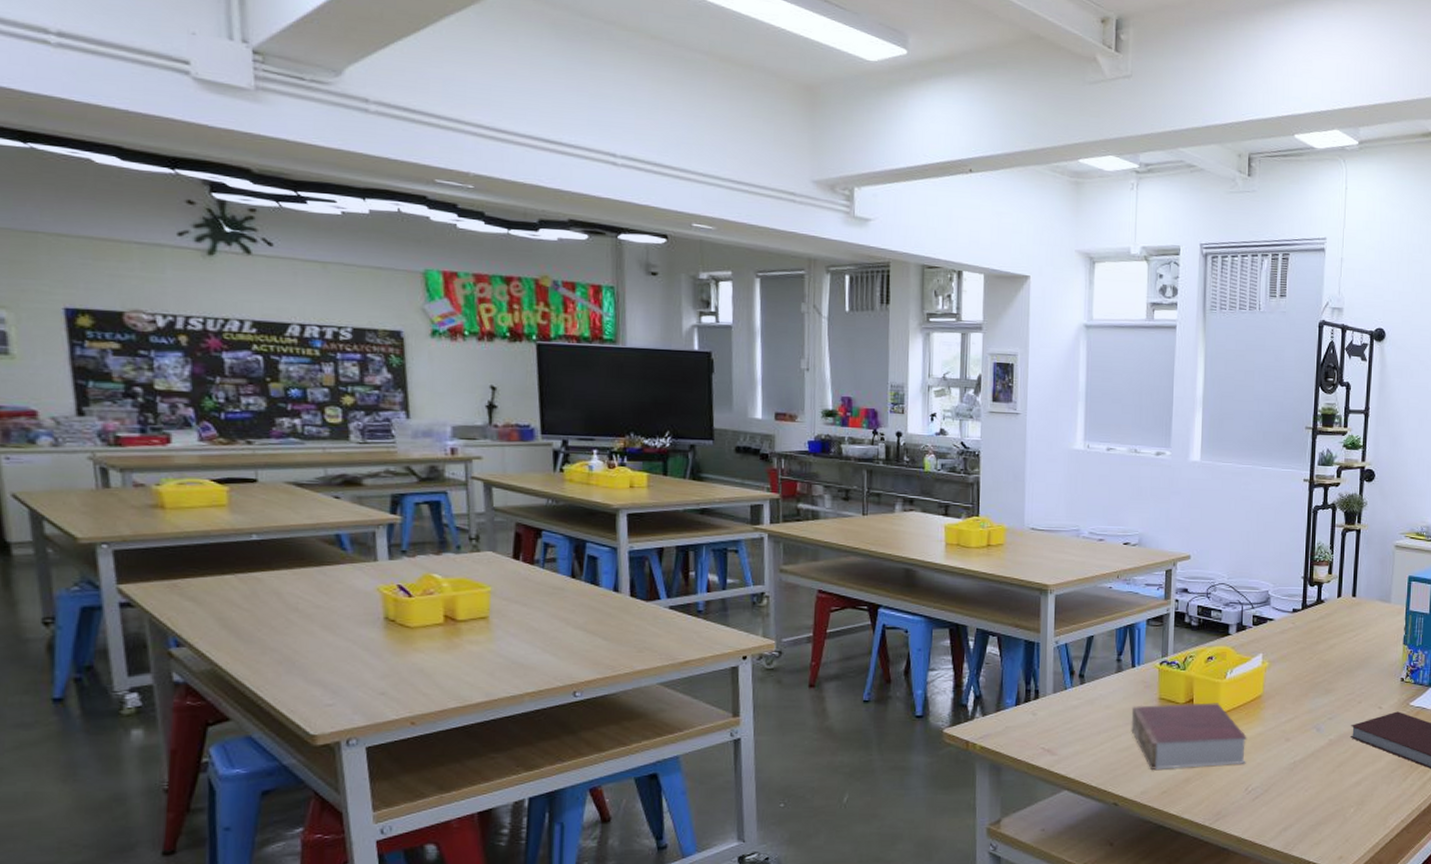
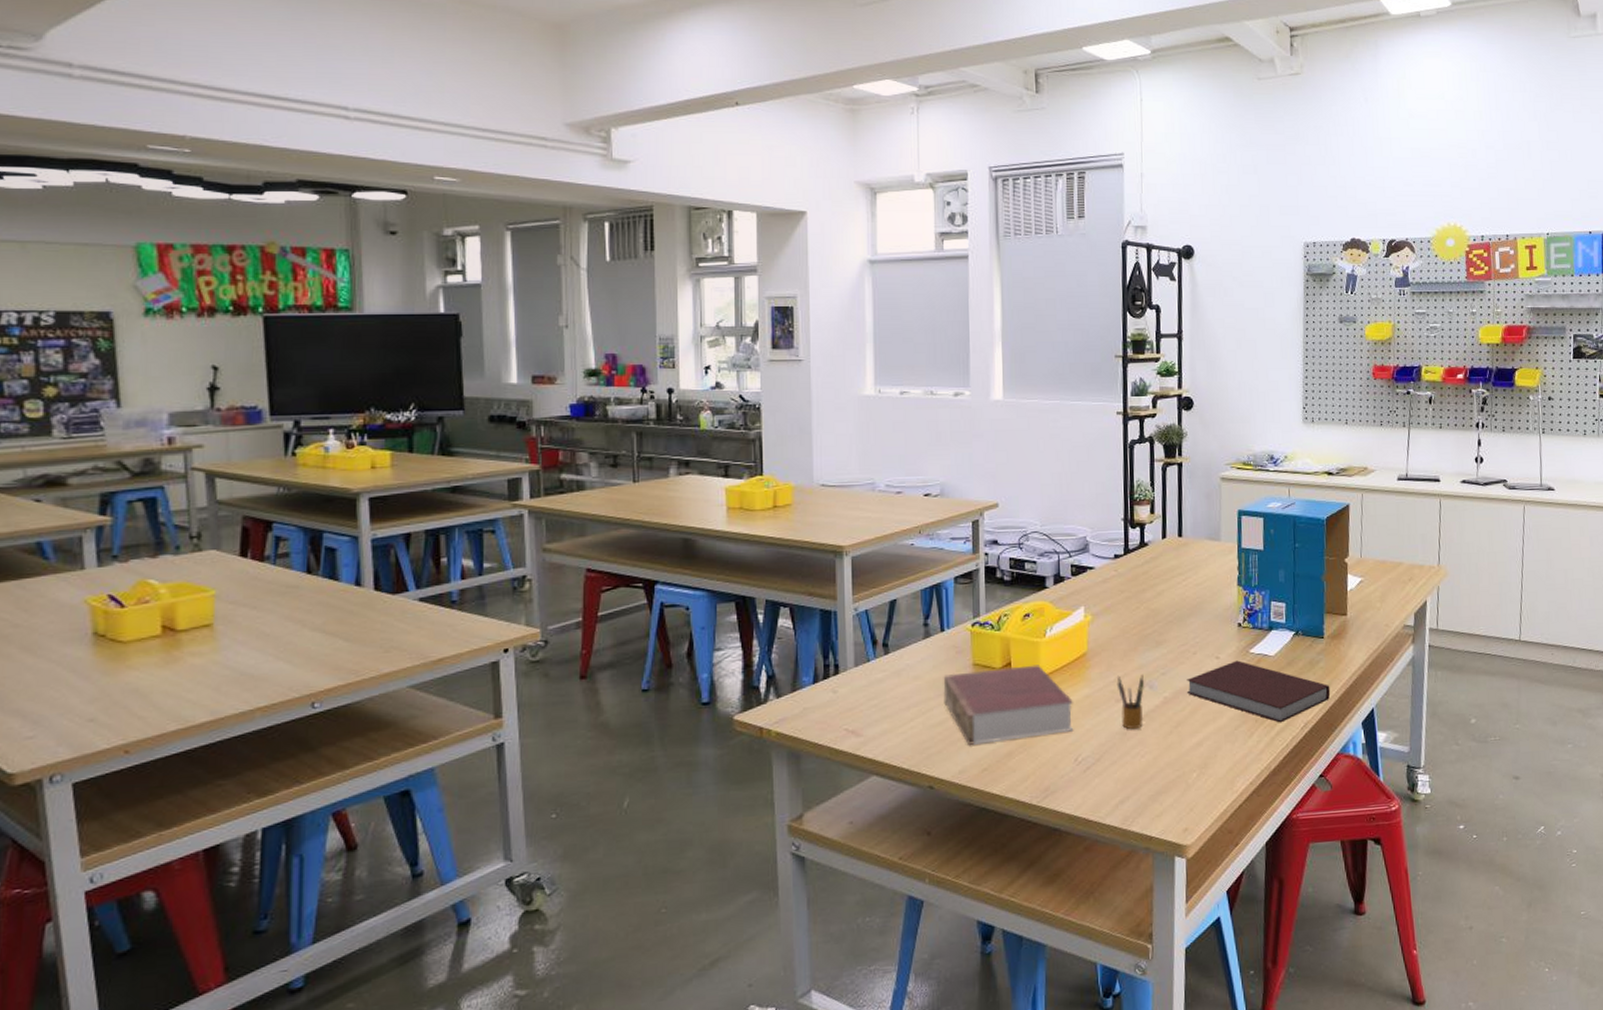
pencil box: none [1287,717,1313,766] -> present [1116,675,1145,730]

